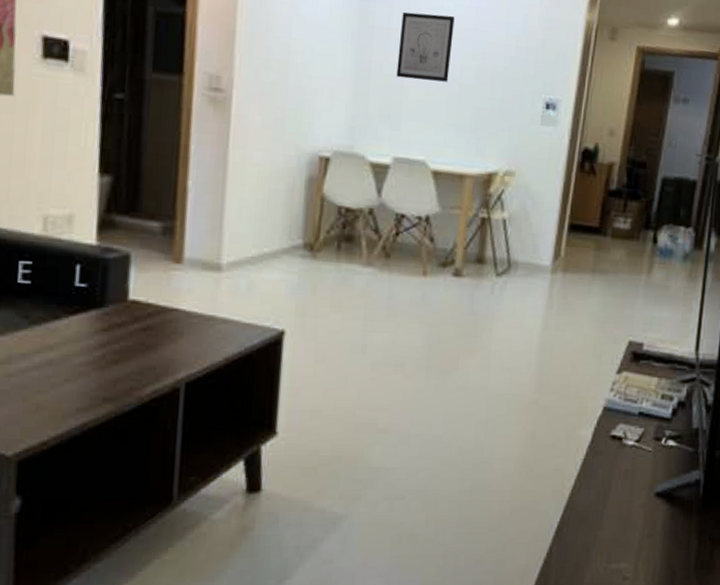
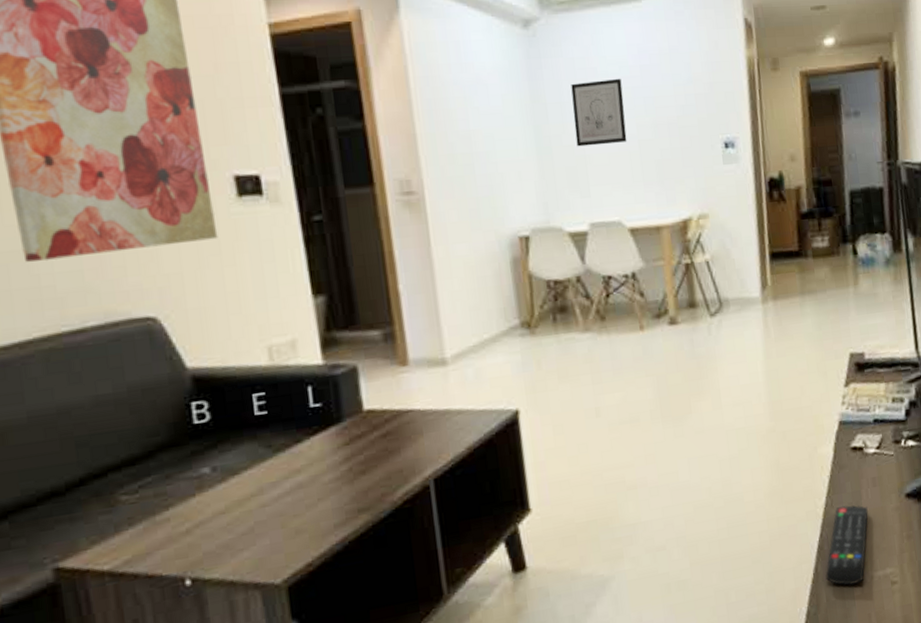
remote control: none [558,491,615,573] -> present [825,505,869,586]

